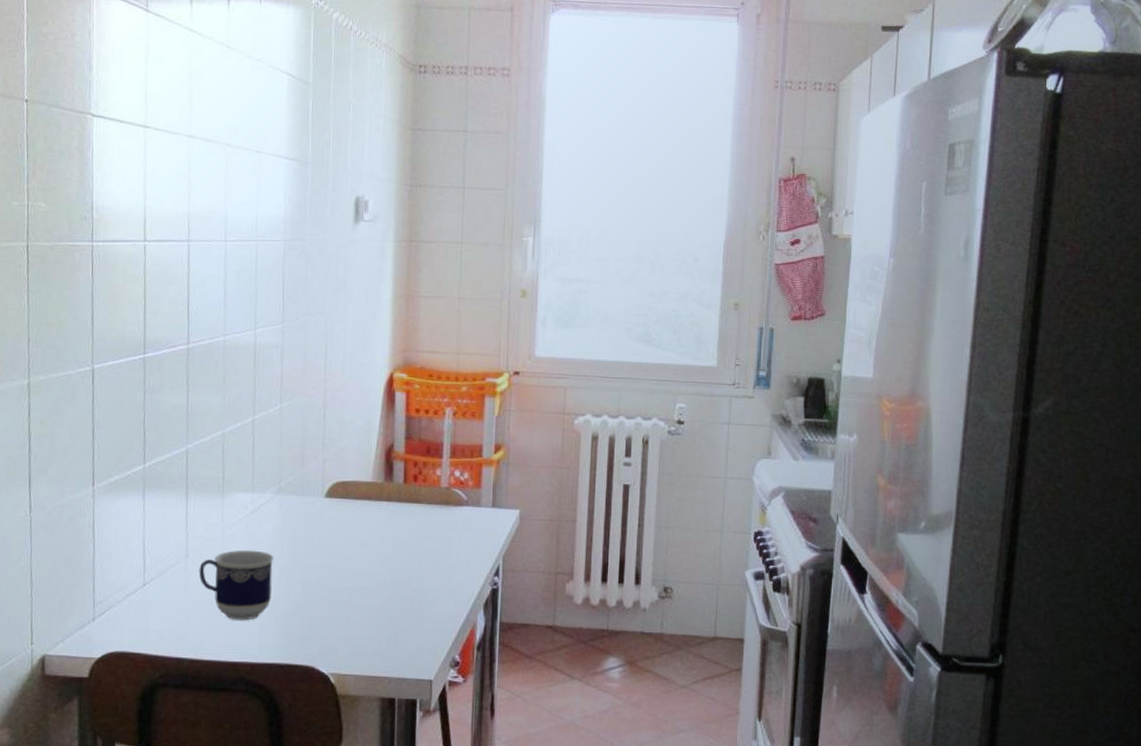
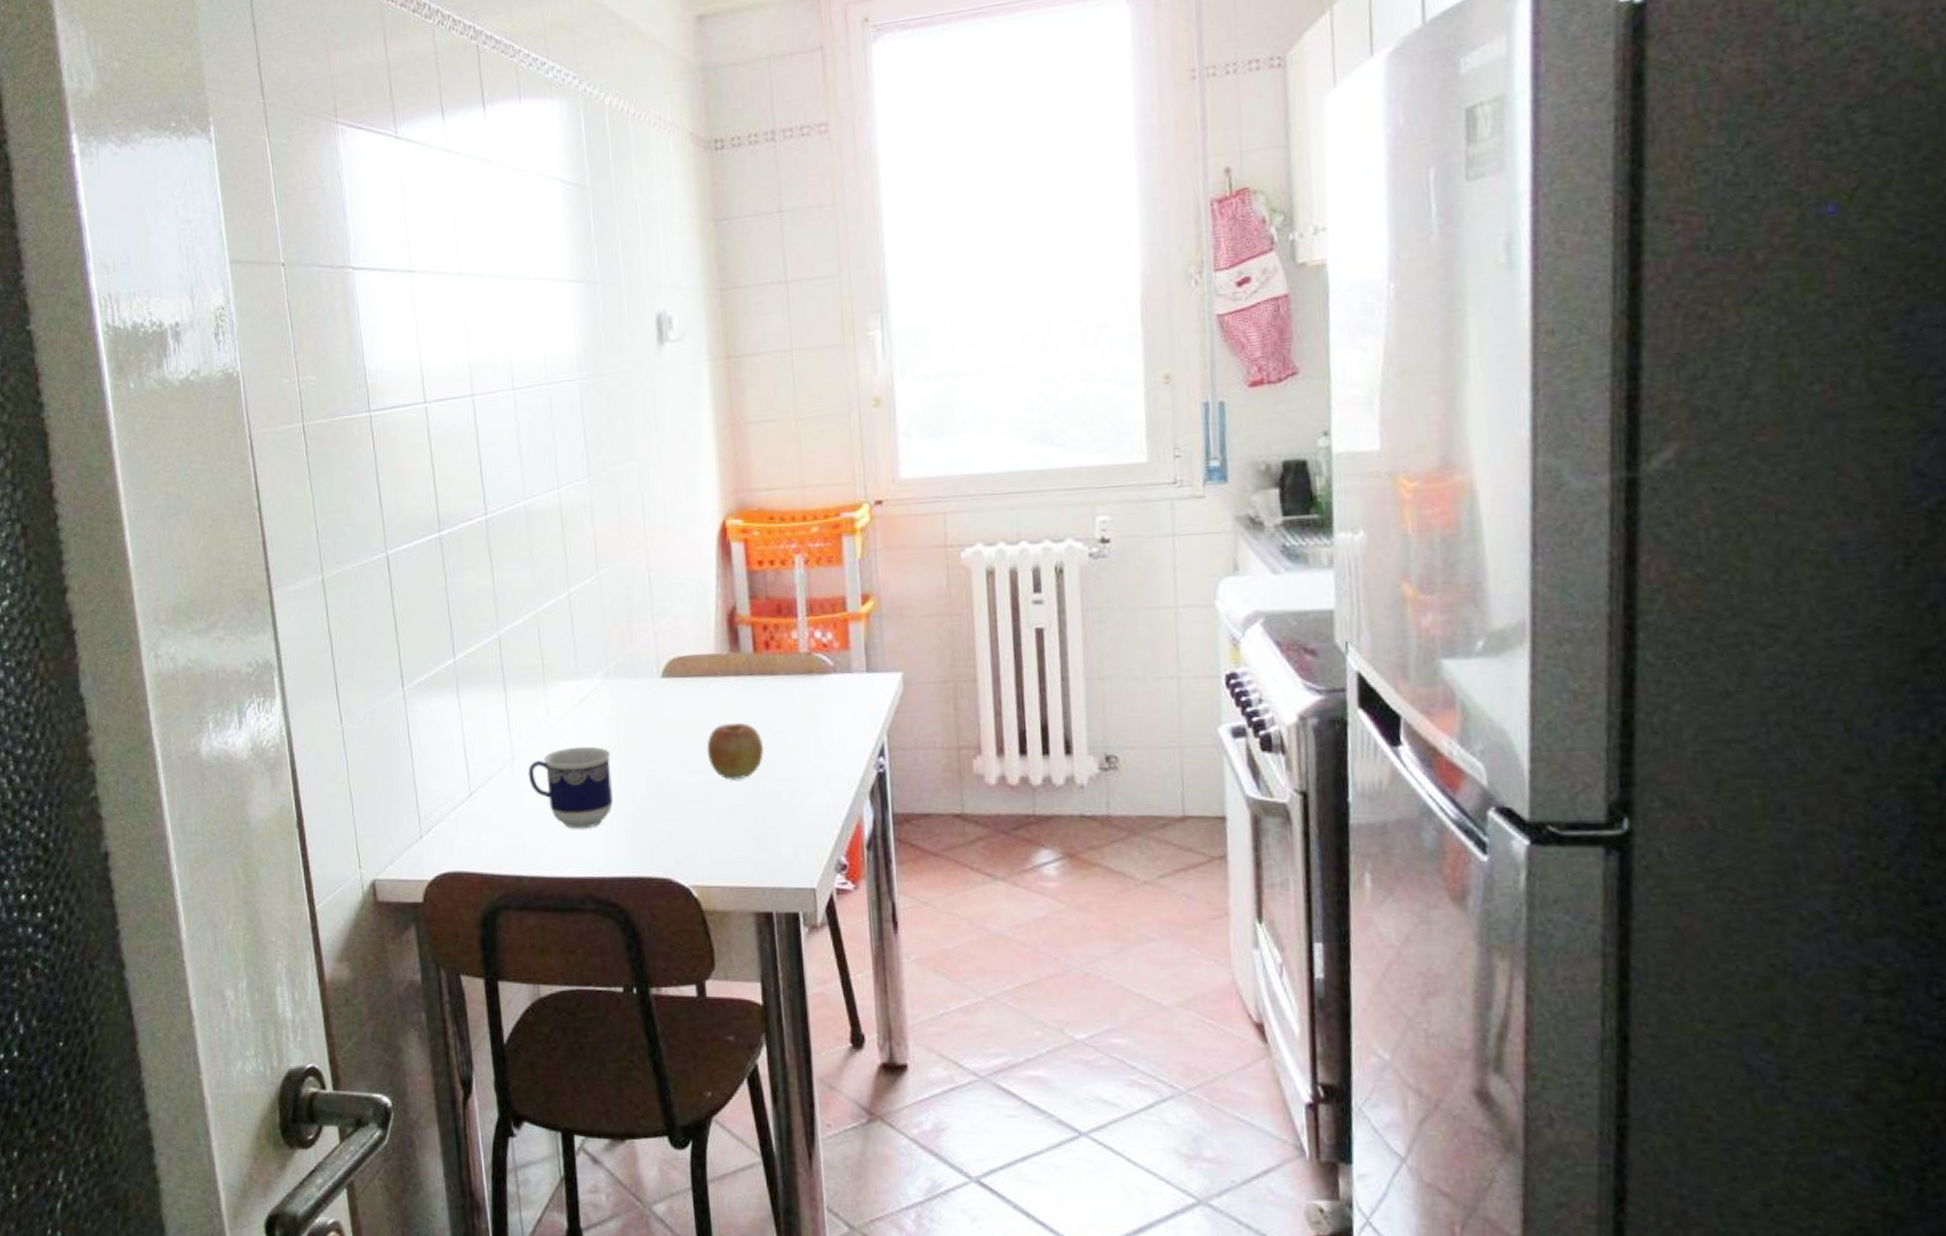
apple: none [356,540,403,587] -> present [706,723,764,780]

